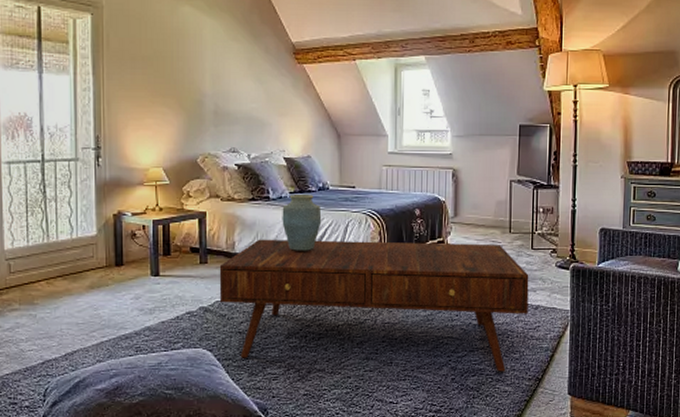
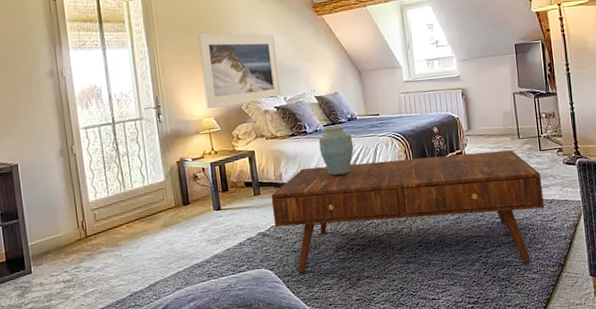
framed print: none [155,67,245,157] -> present [198,33,281,108]

